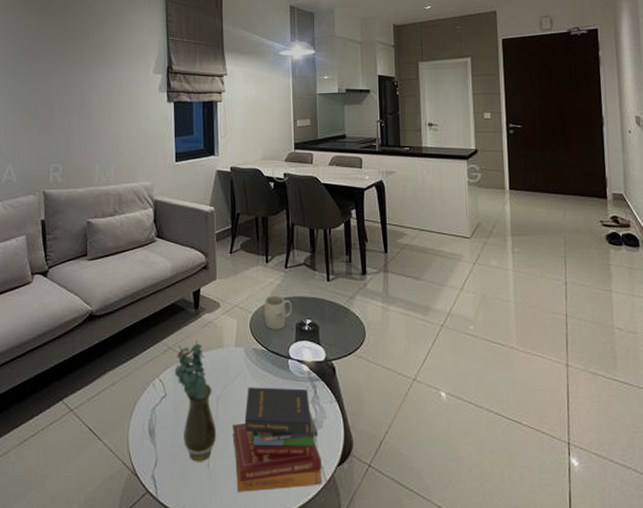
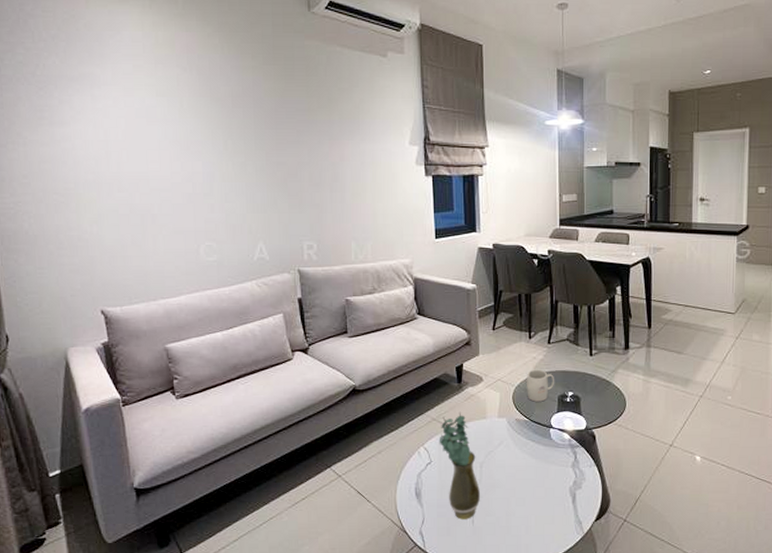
books: present [233,387,322,492] -> none [496,453,580,544]

